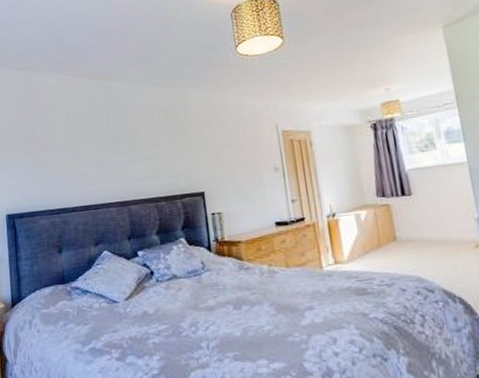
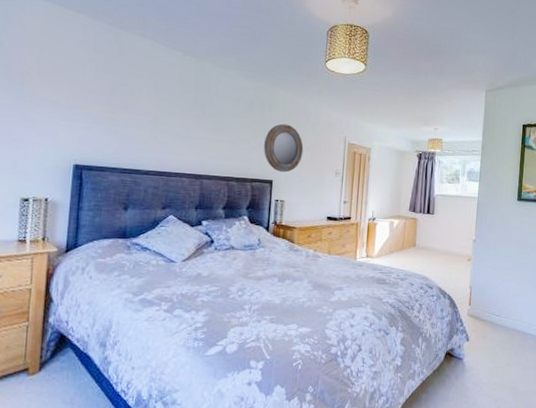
home mirror: none [186,125,232,181] -> present [264,123,304,173]

